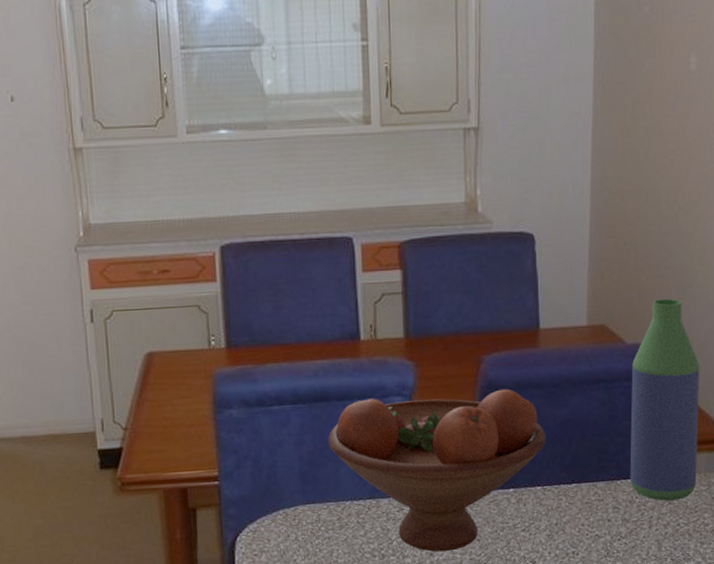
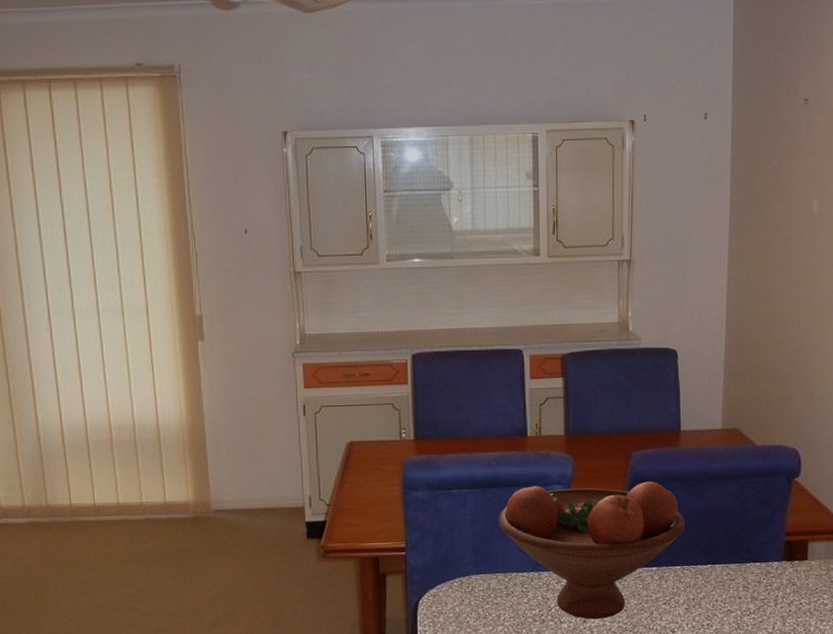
bottle: present [630,298,700,501] -> none [758,407,821,583]

